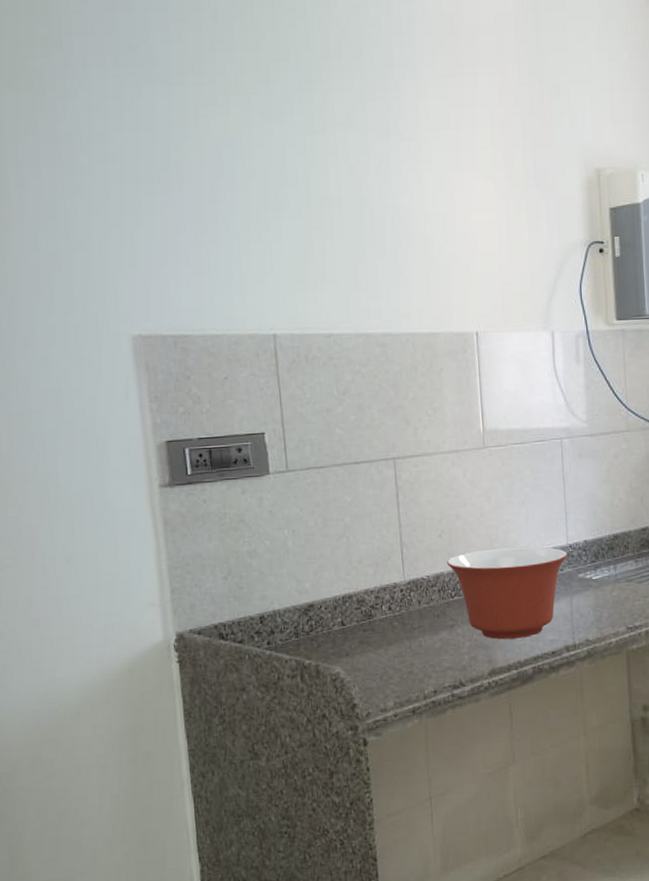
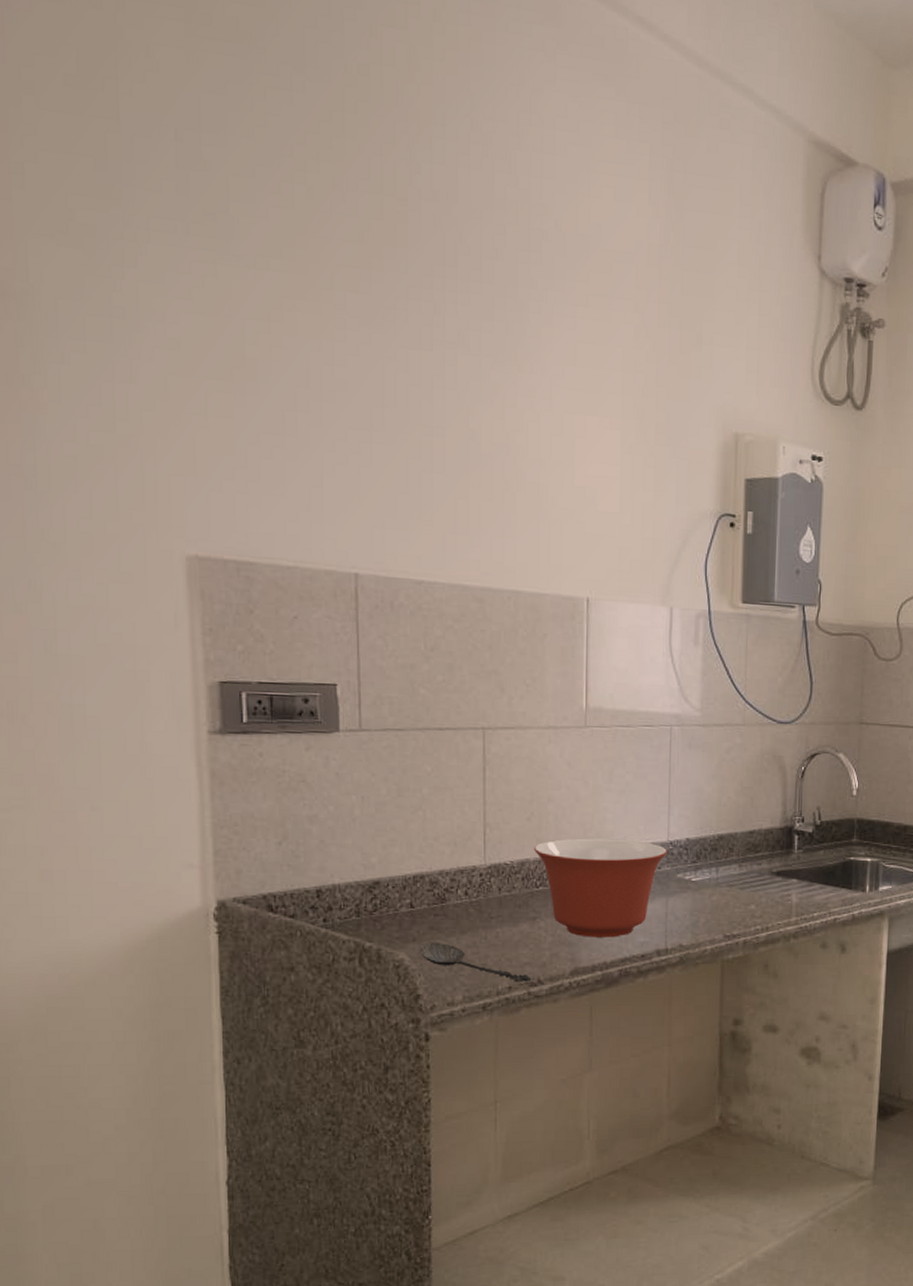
spoon: none [352,654,453,686] -> present [419,942,530,982]

